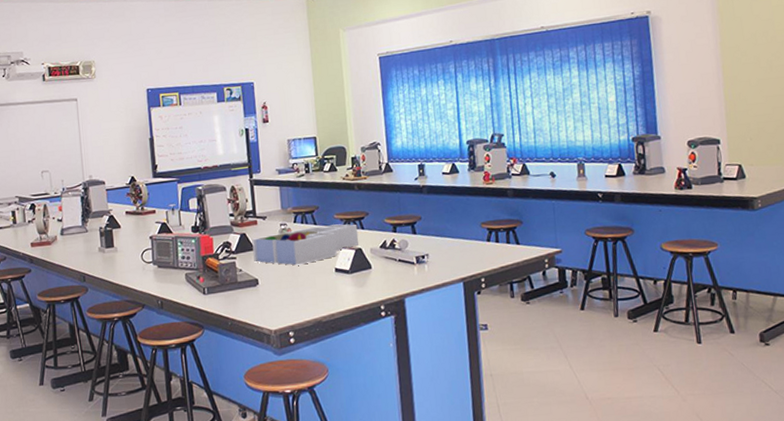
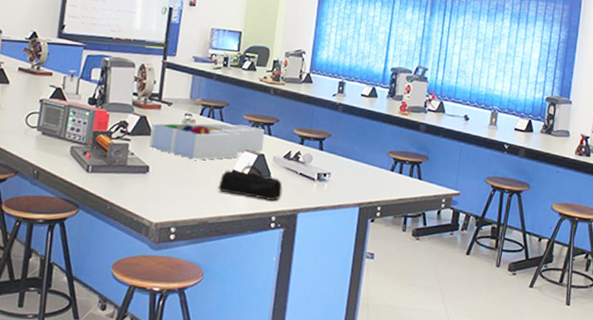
pencil case: none [324,260,386,291] -> present [218,164,283,201]

